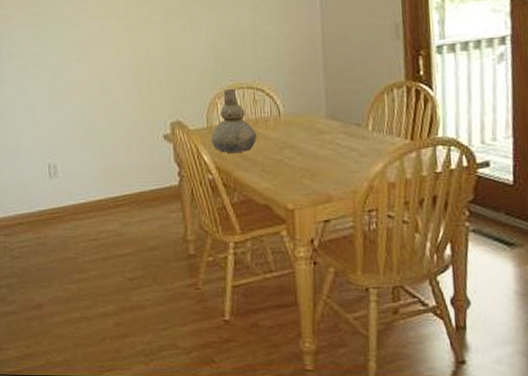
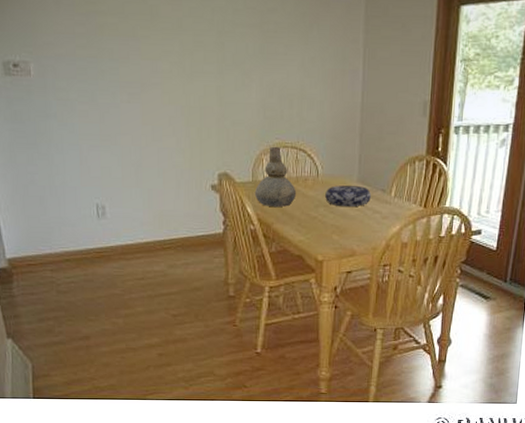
decorative bowl: none [290,122,344,147] -> present [325,185,371,207]

